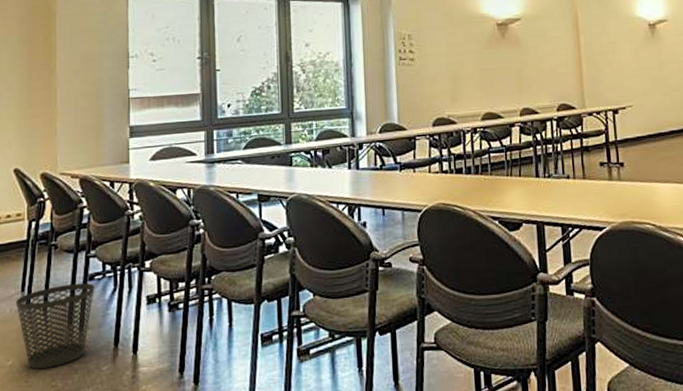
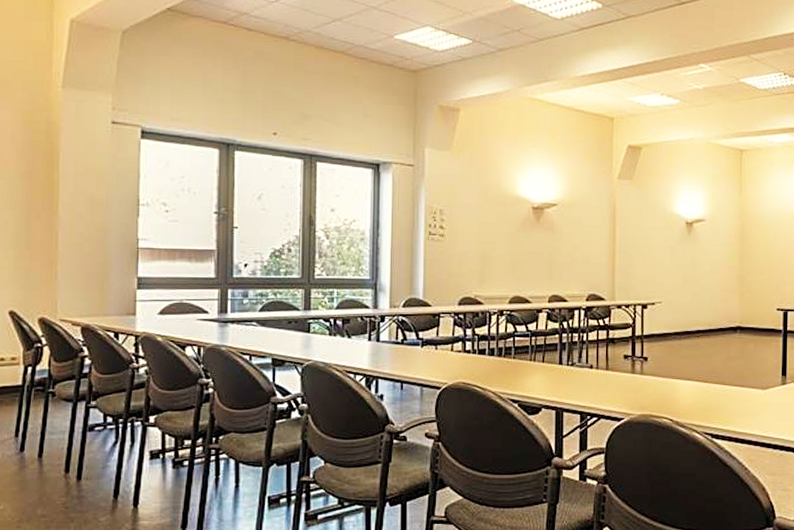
wastebasket: present [15,282,94,369] -> none [8,433,94,515]

